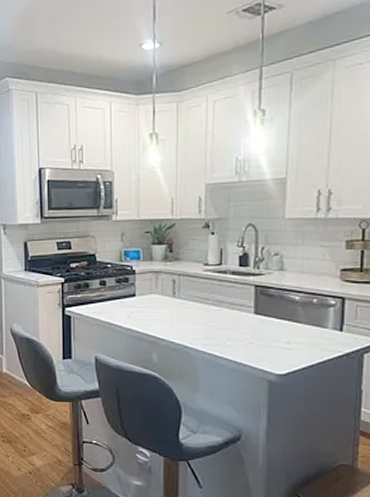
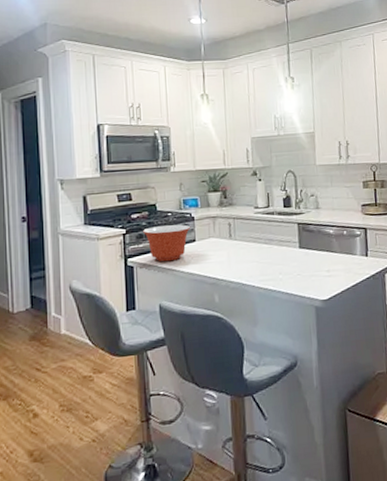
mixing bowl: none [82,277,131,315] -> present [143,224,191,262]

